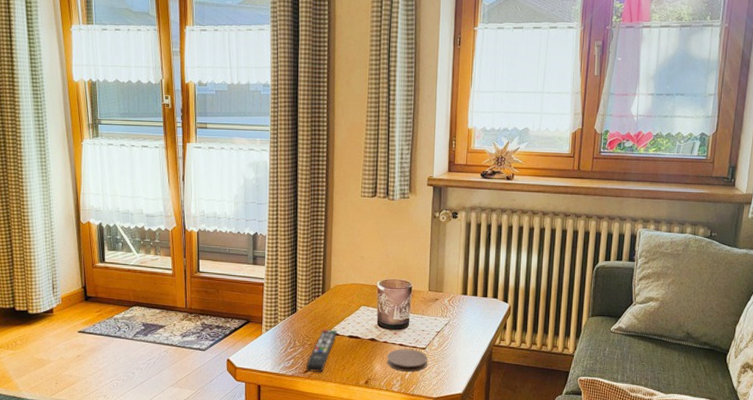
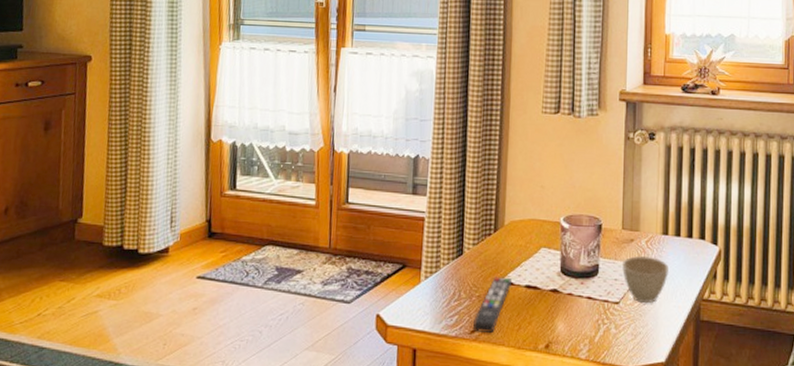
coaster: present [387,349,427,372] -> none [572,303,621,333]
cup: none [428,311,468,348] -> present [622,255,670,303]

